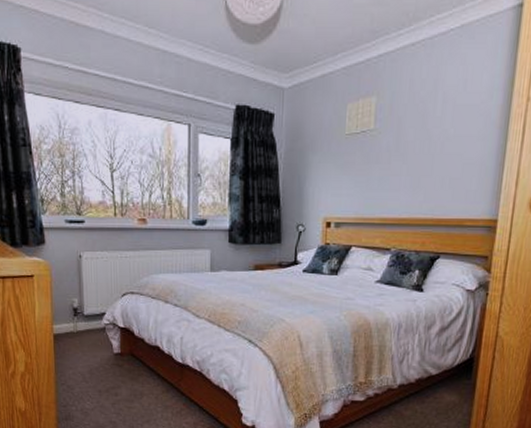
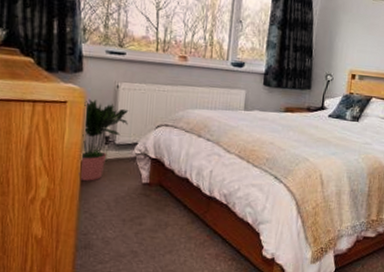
potted plant: none [50,271,94,354] -> present [78,99,129,181]

